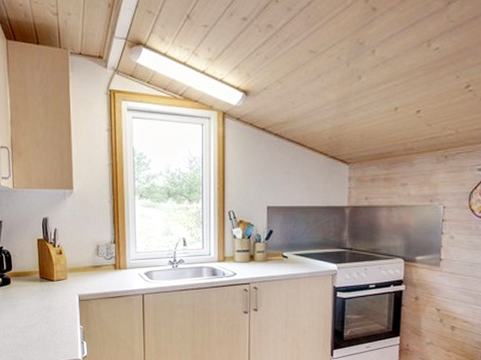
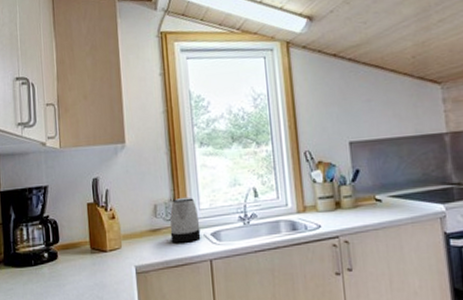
kettle: none [109,241,136,279] -> present [170,197,201,243]

